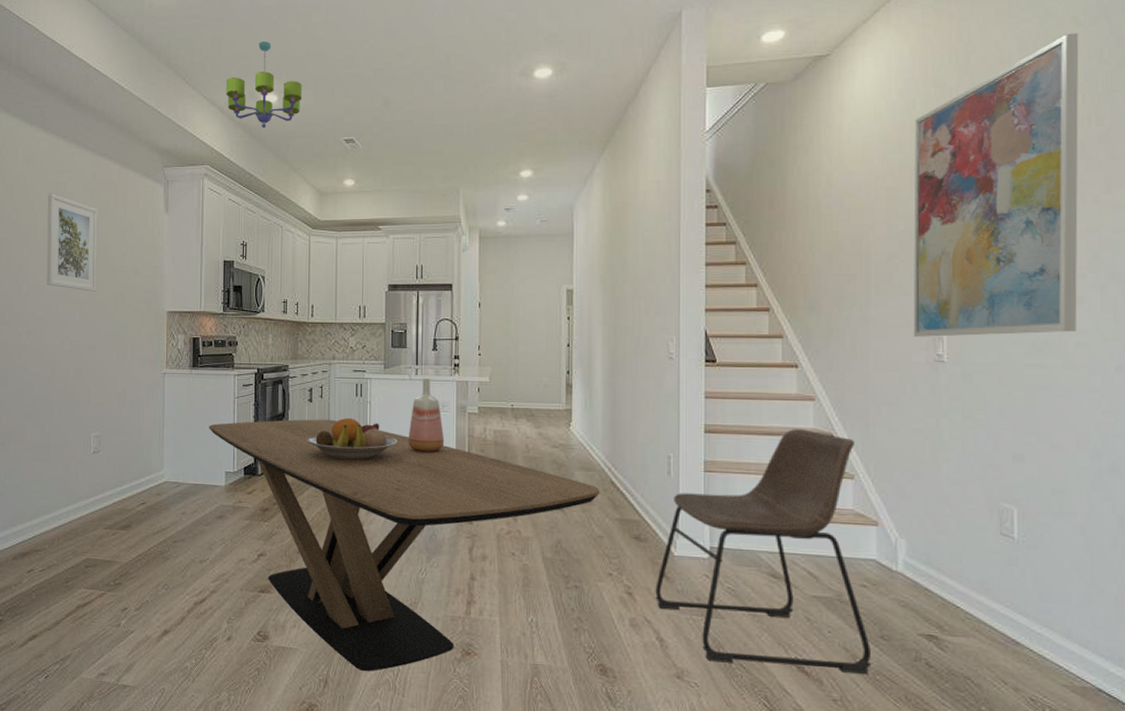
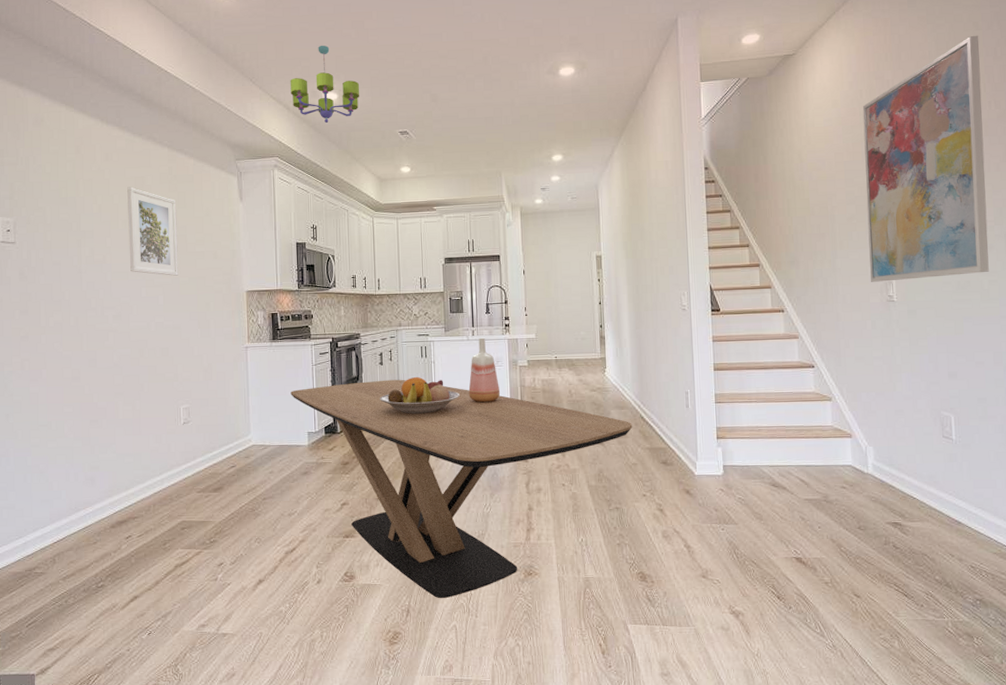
chair: present [655,429,872,674] -> none [681,362,853,561]

